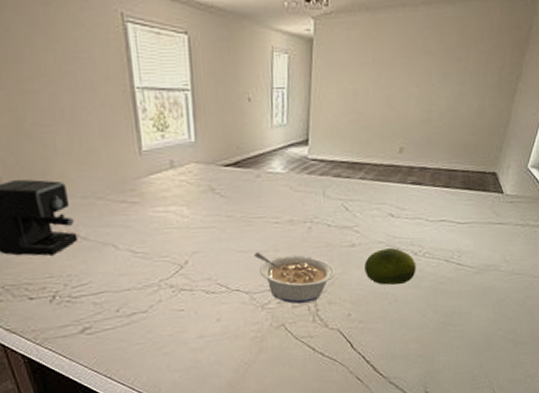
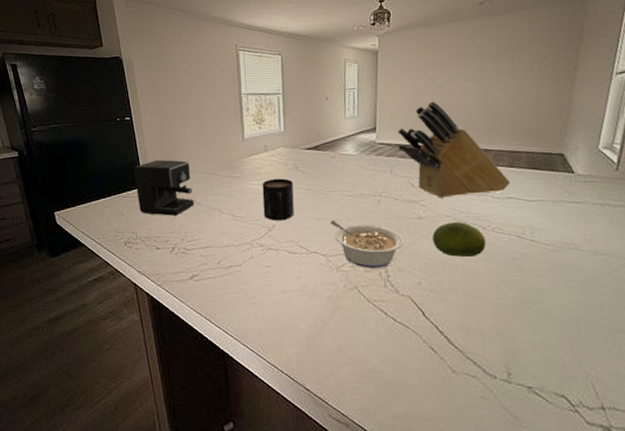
mug: none [169,203,211,256] -> present [262,178,294,221]
knife block: none [332,108,445,223] -> present [397,101,511,198]

